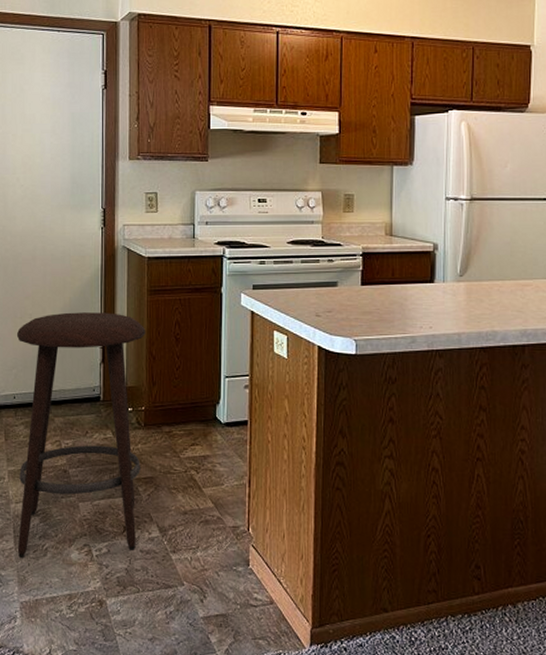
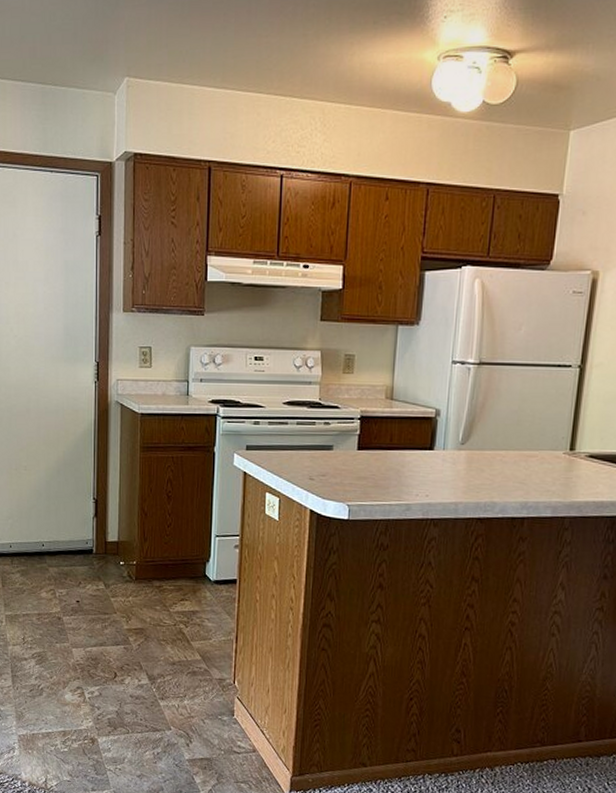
stool: present [16,312,146,559] -> none [11,466,138,696]

